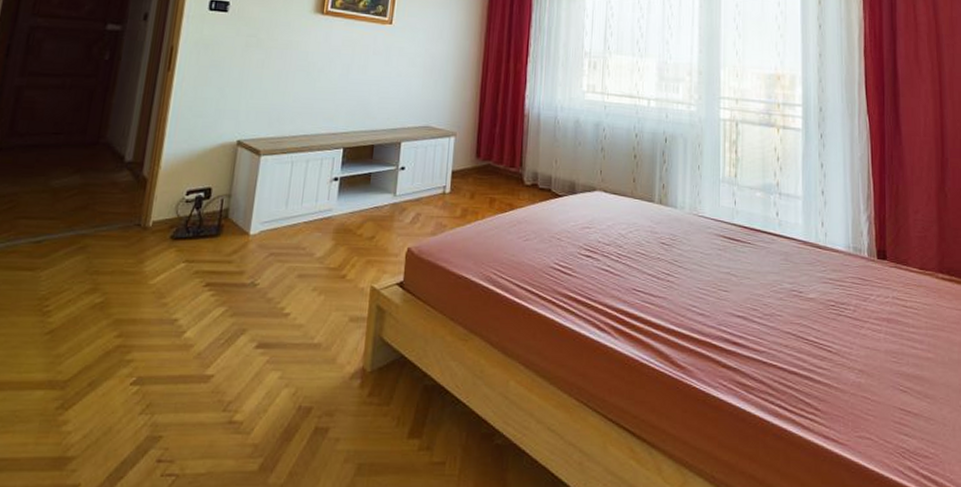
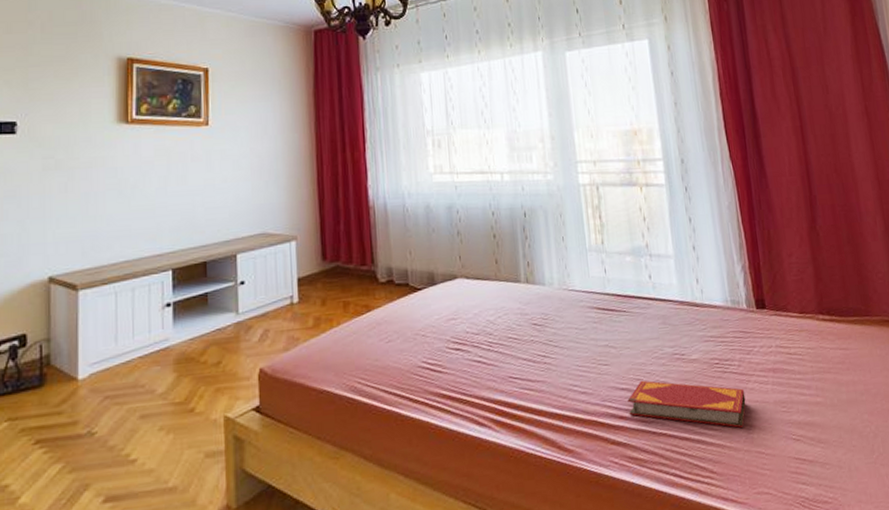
hardback book: none [742,311,857,371] -> present [627,380,746,428]

